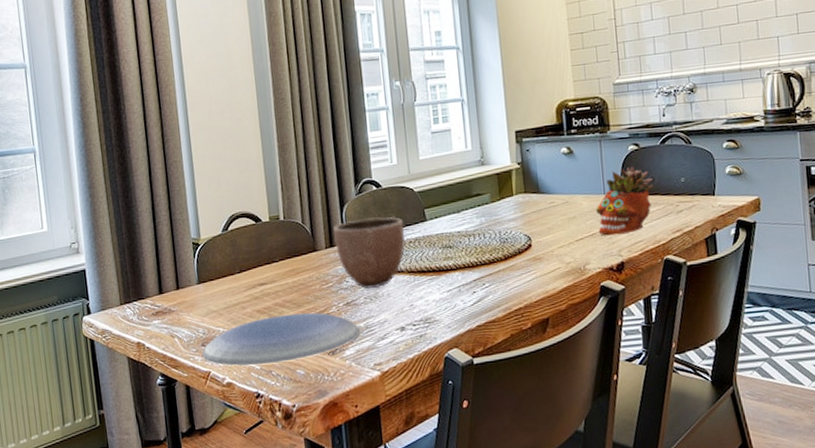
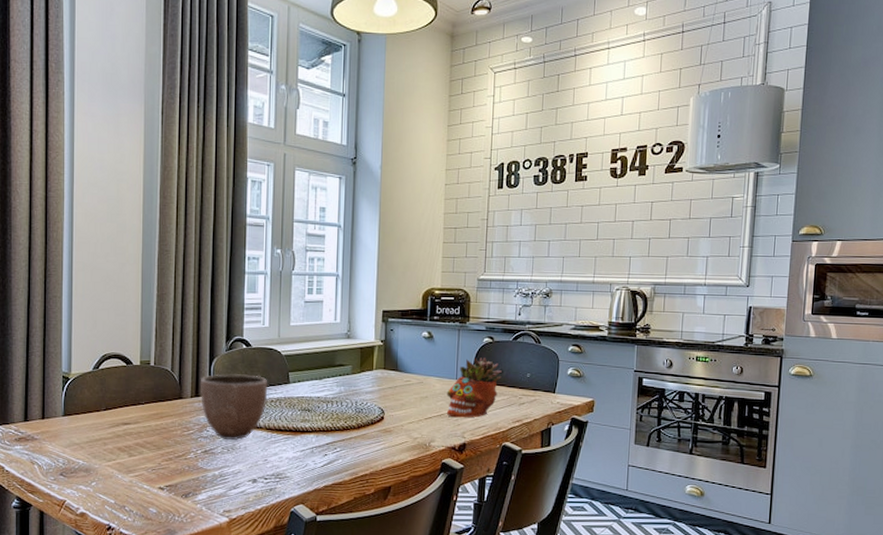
plate: present [202,312,360,366] -> none [60,455,214,500]

